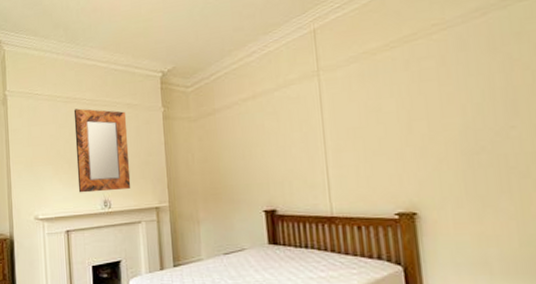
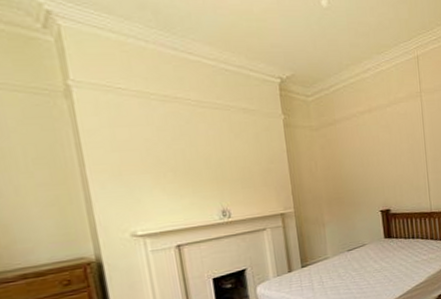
home mirror: present [73,108,131,193] -> none [175,109,253,204]

